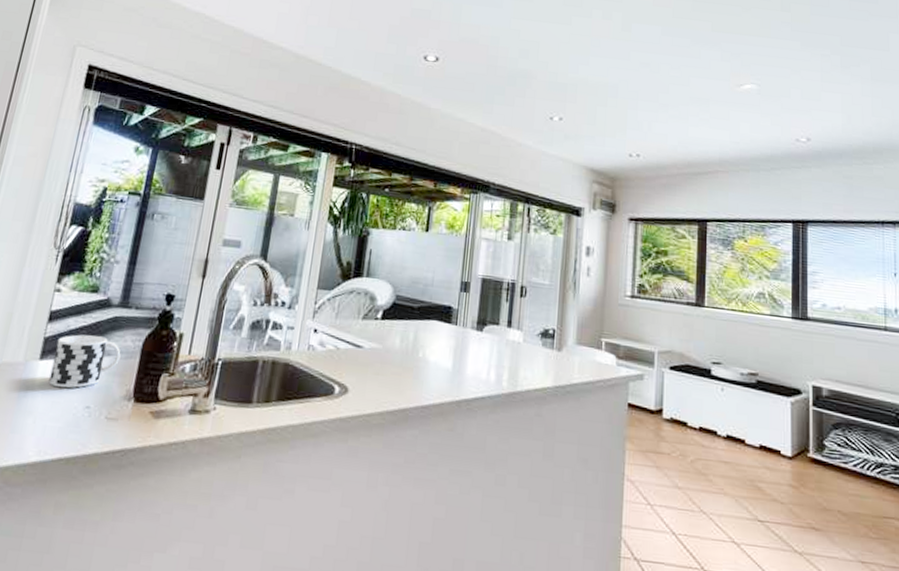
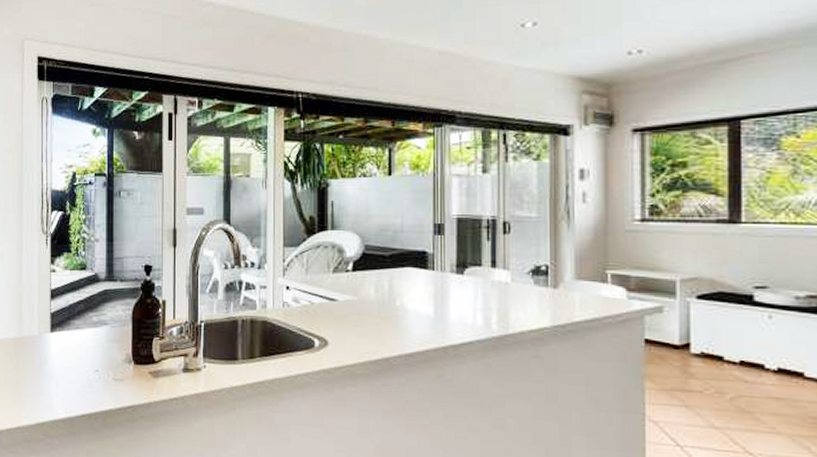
cup: present [49,334,121,388] -> none [61,308,115,356]

